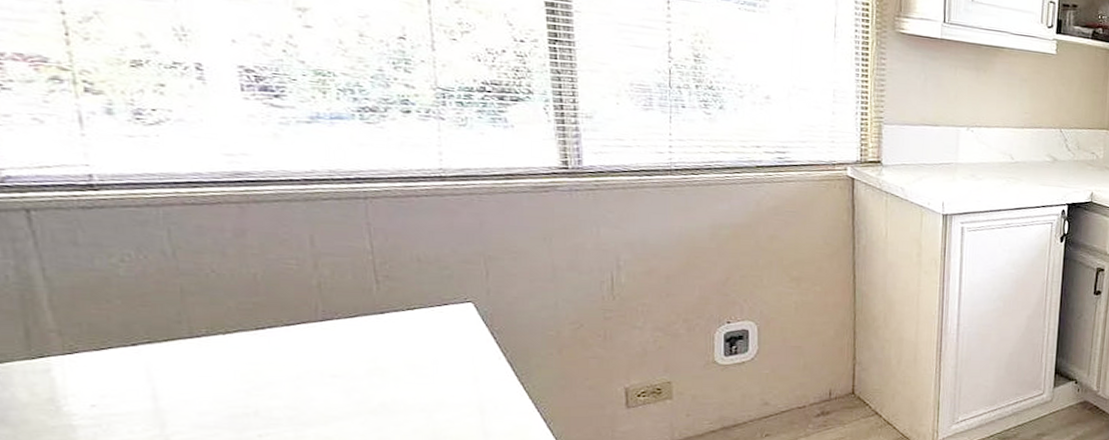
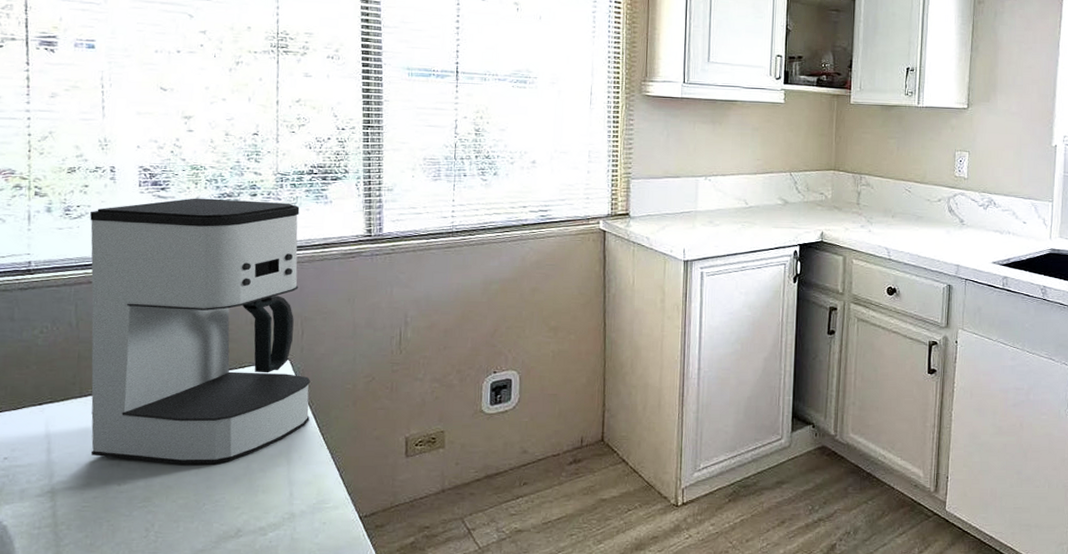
coffee maker: none [173,109,504,414] -> present [90,198,310,465]

